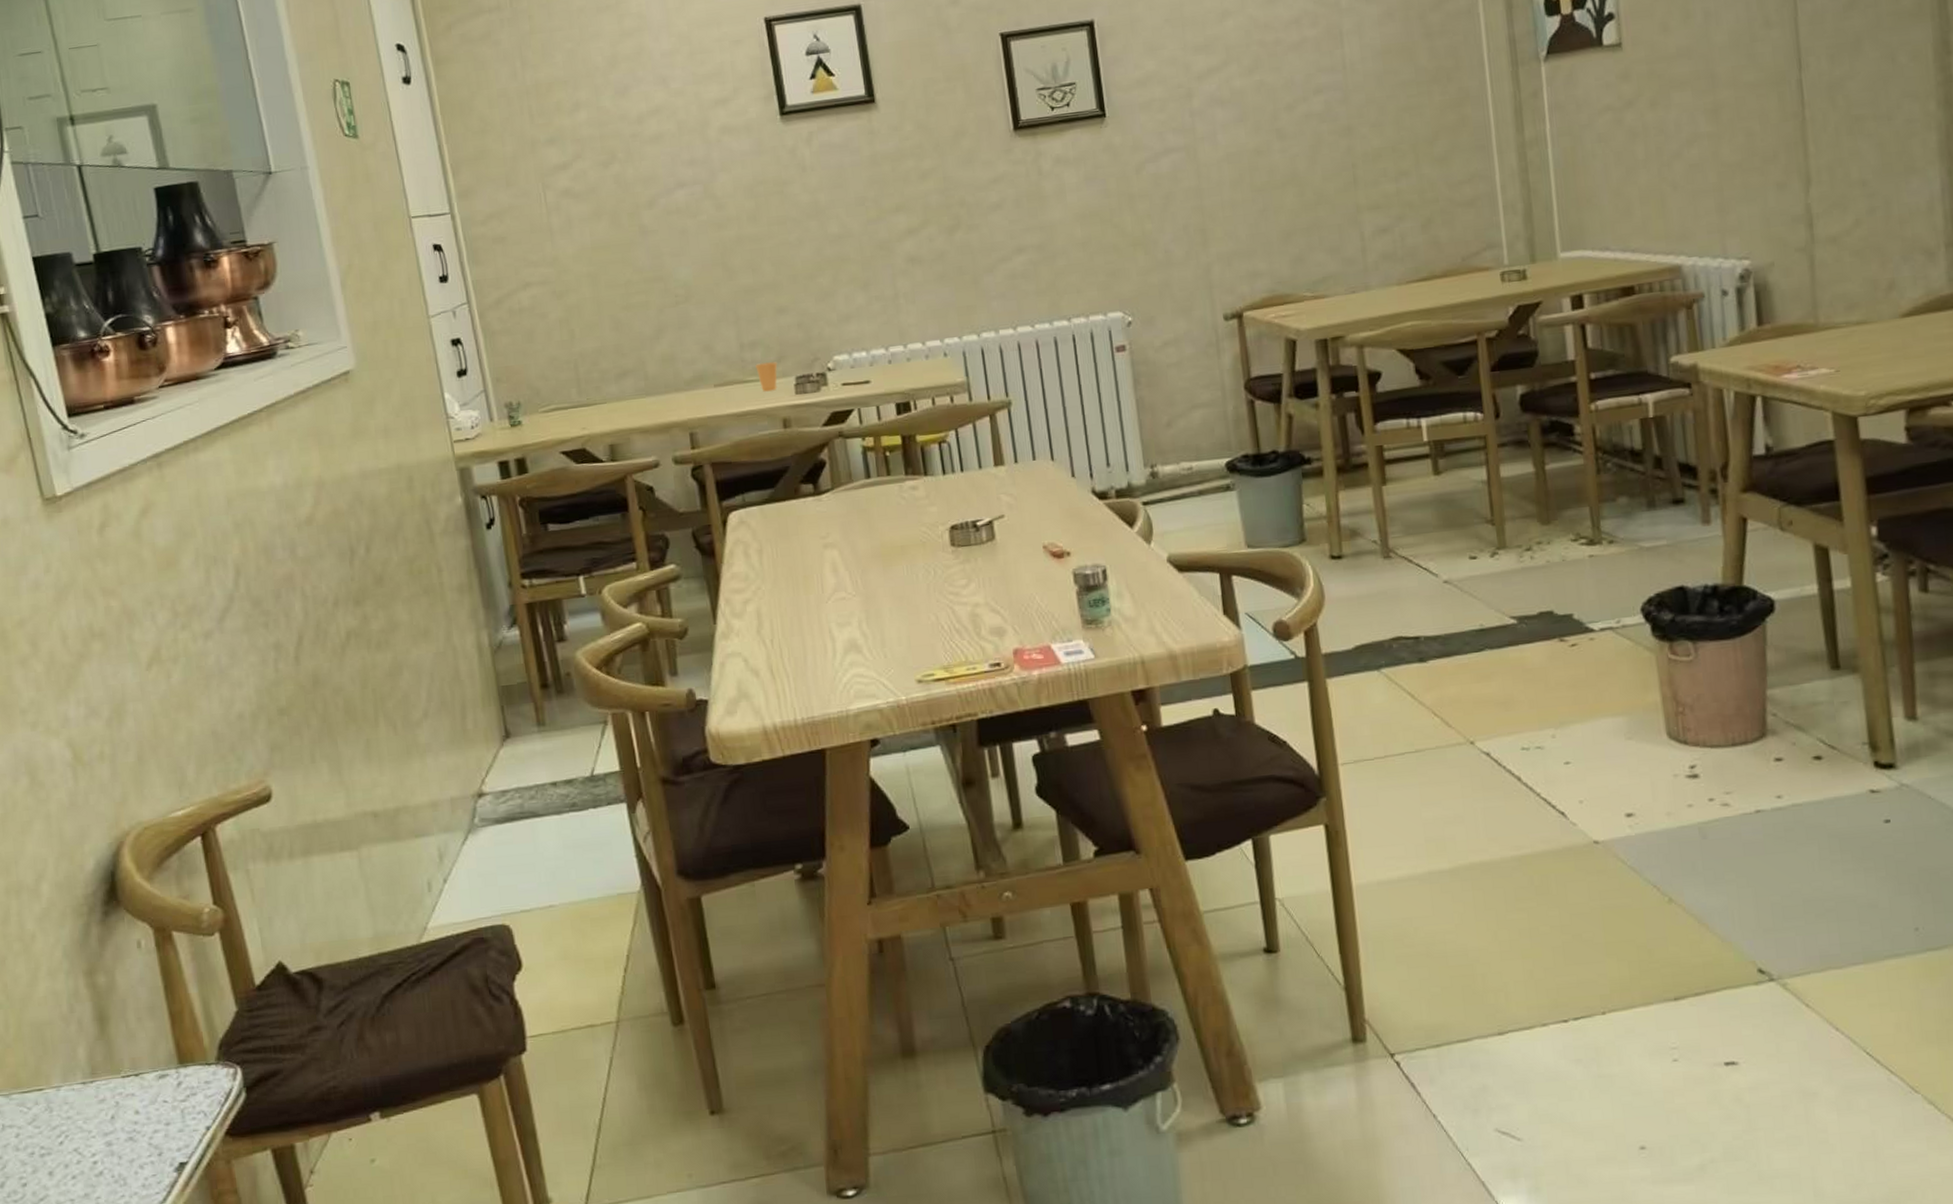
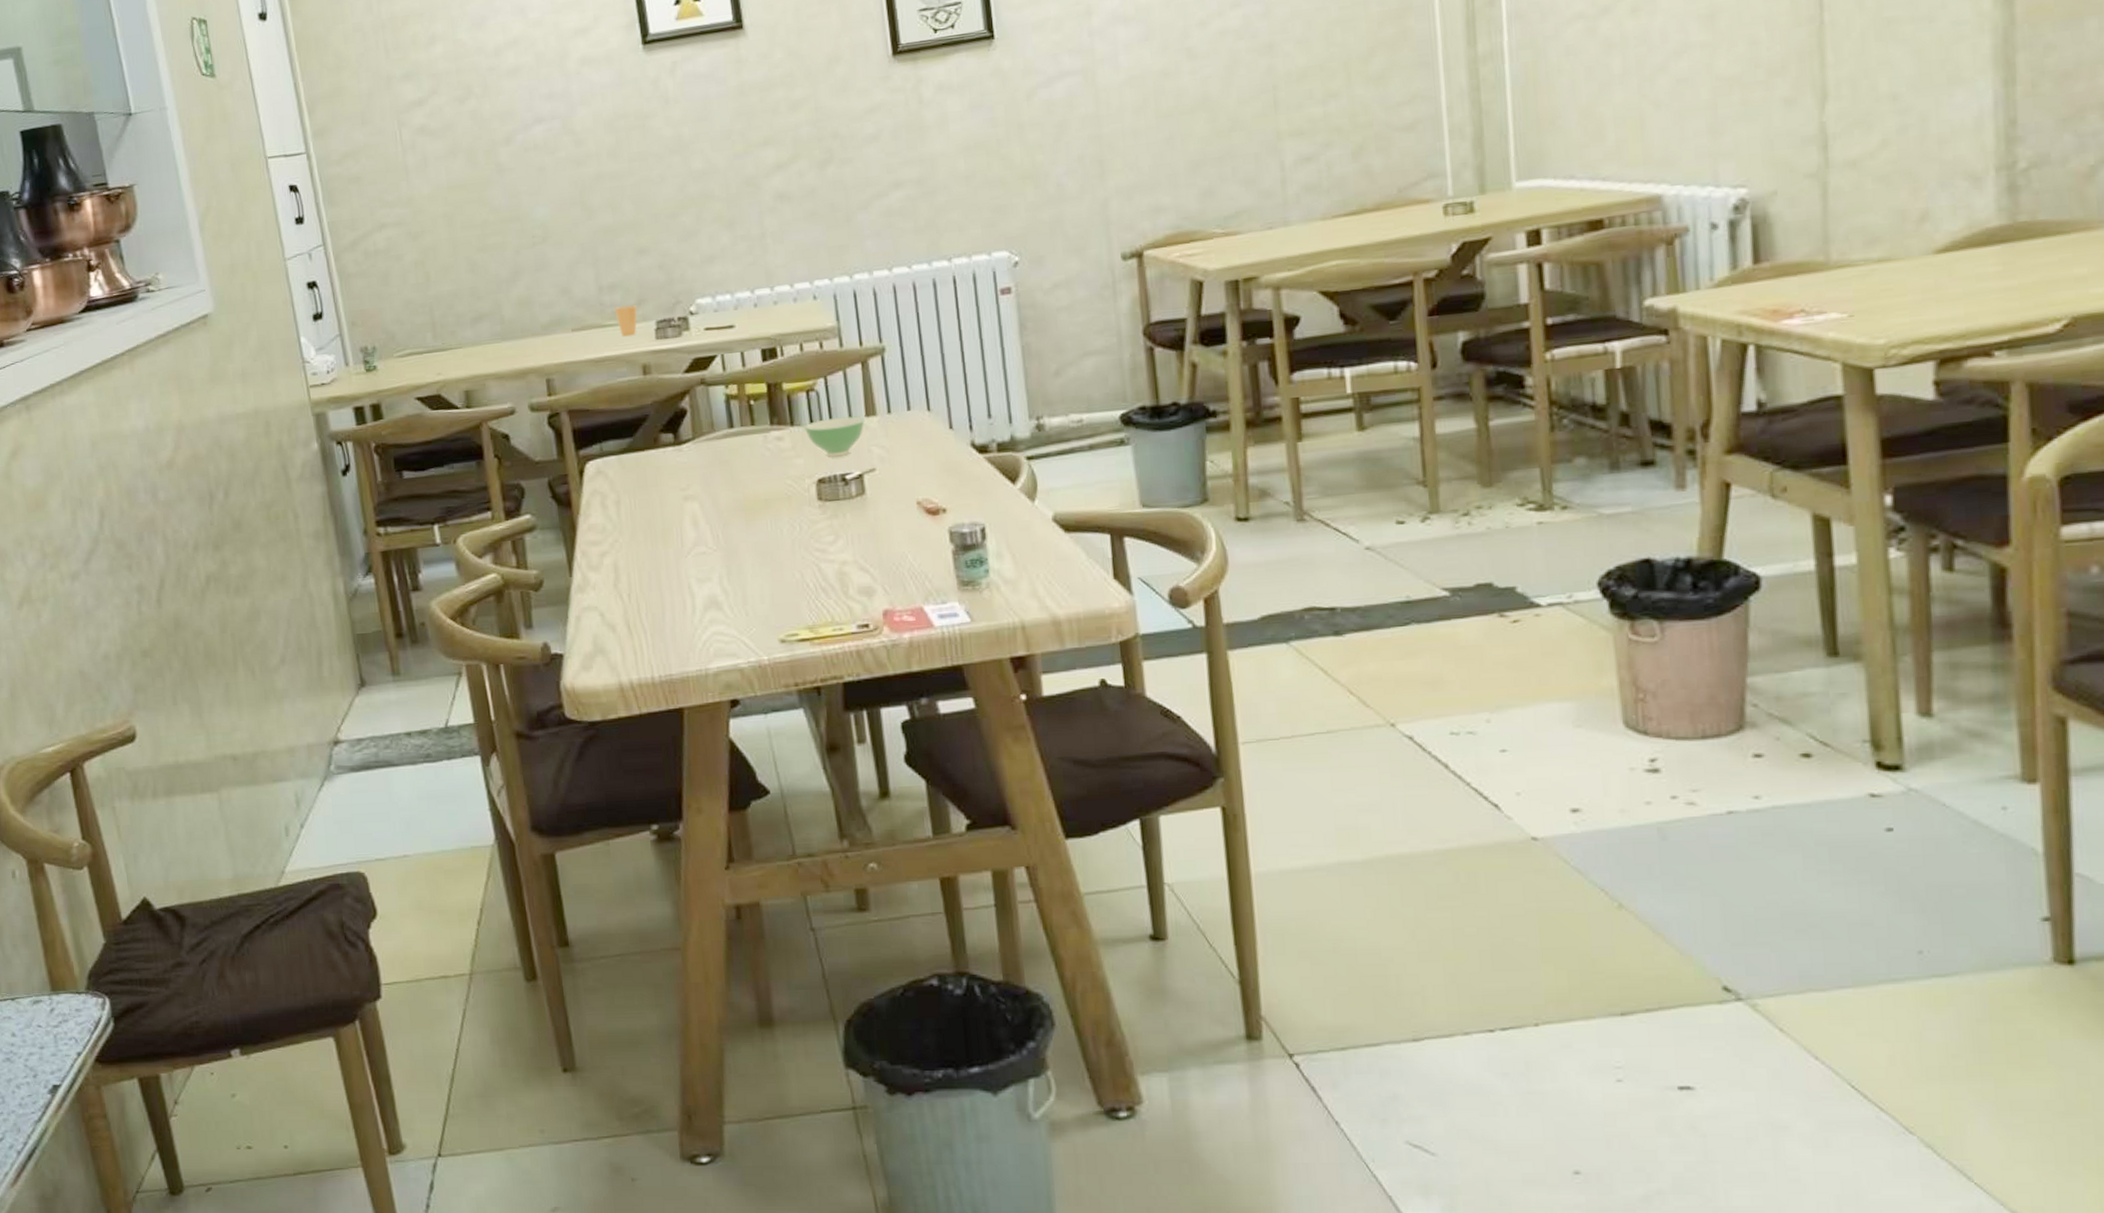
bowl: none [936,466,994,505] -> present [803,416,865,457]

